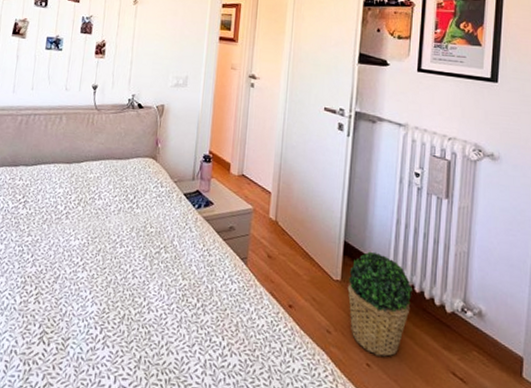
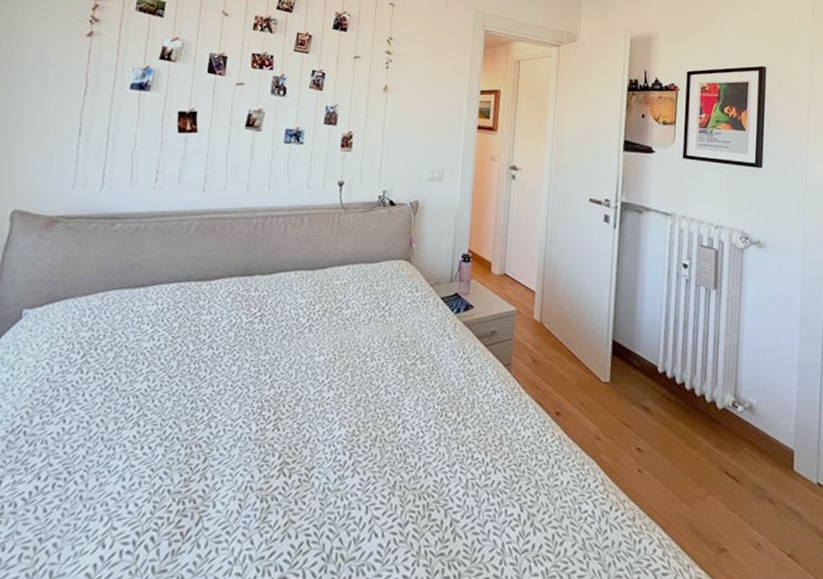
potted plant: present [347,251,412,357] -> none [617,349,683,460]

